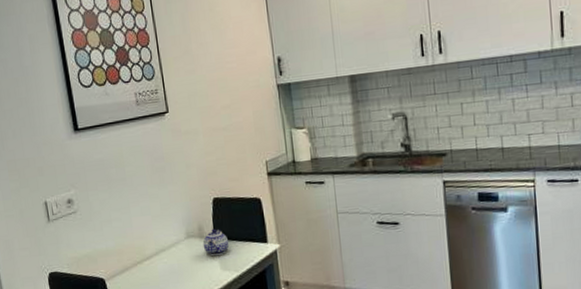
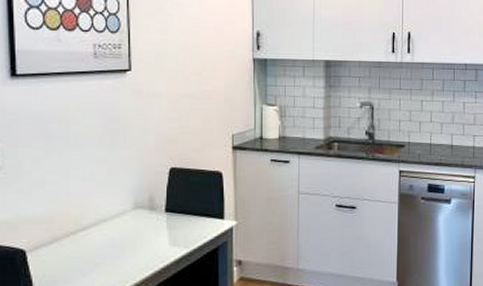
teapot: present [202,228,229,256] -> none [152,200,181,231]

